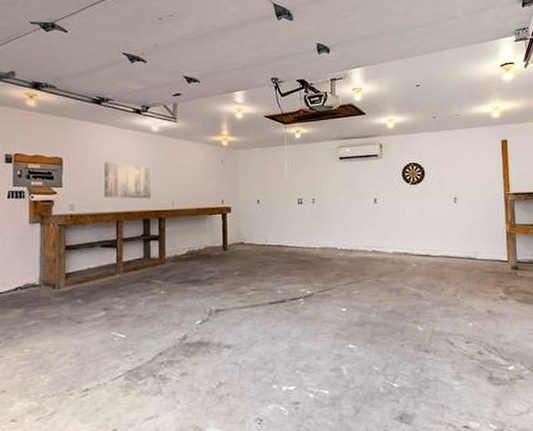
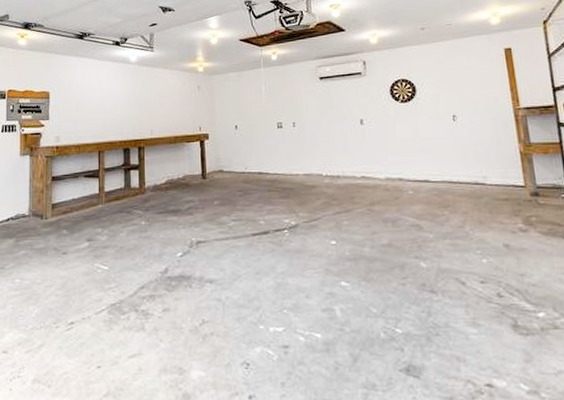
wall art: present [104,162,152,199] -> none [87,93,131,129]

